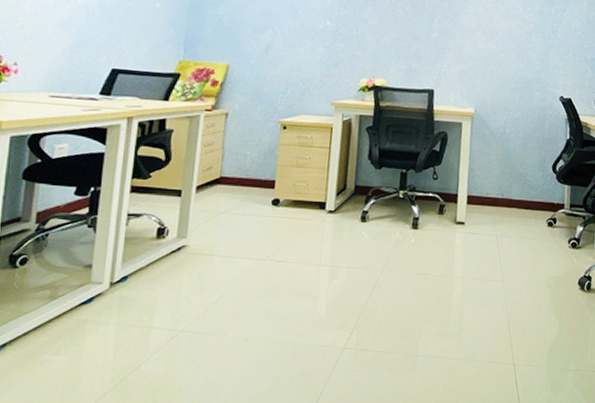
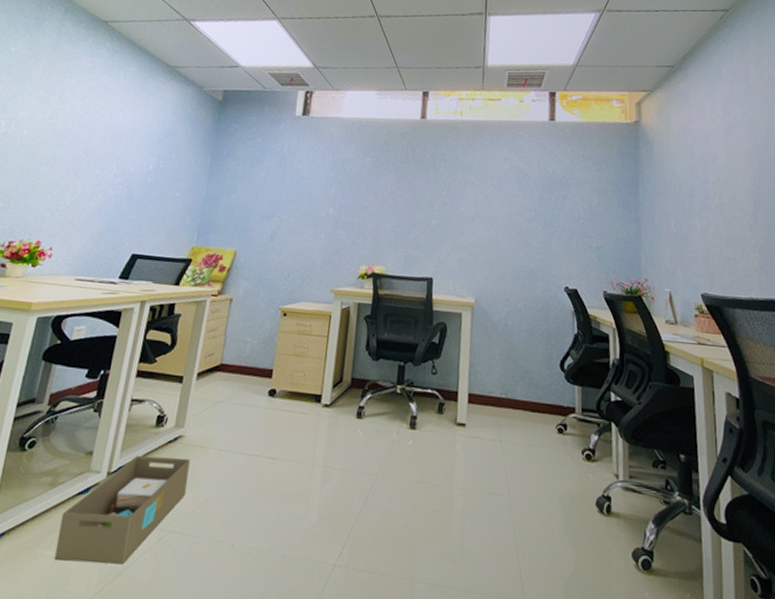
storage box: none [63,265,196,364] -> present [54,455,190,565]

